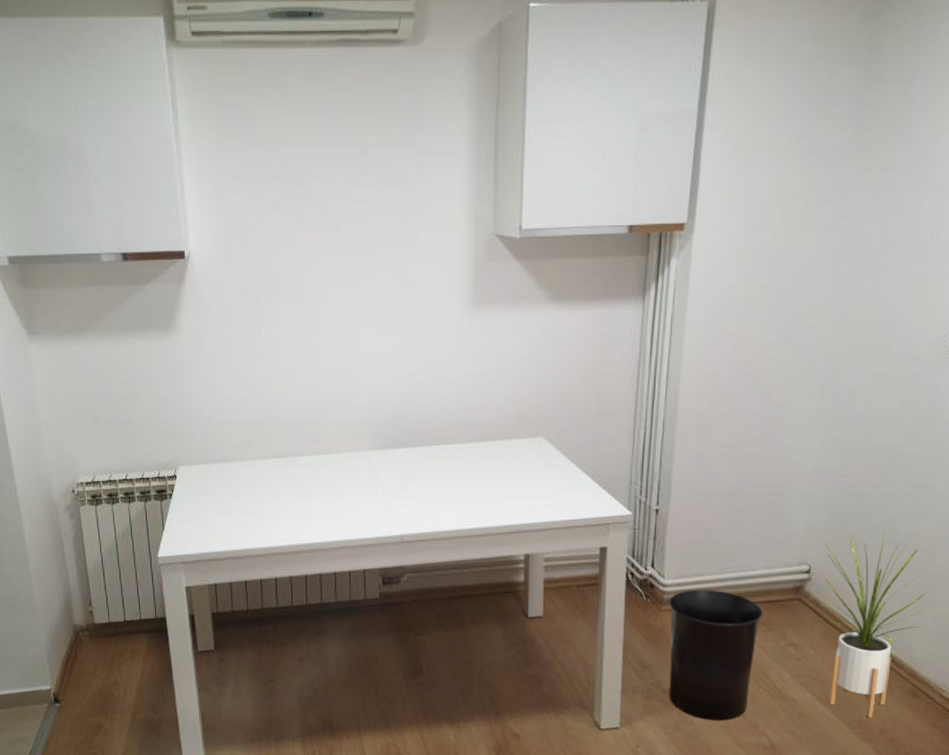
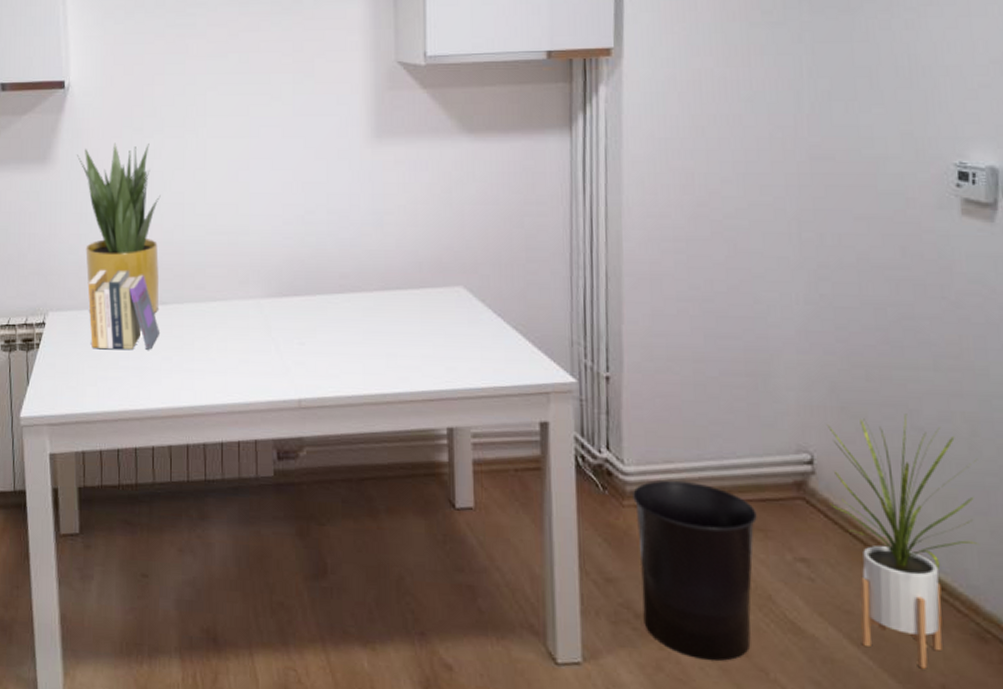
planter: none [199,311,279,466] -> present [77,142,161,314]
books: none [213,427,281,498] -> present [87,269,161,350]

